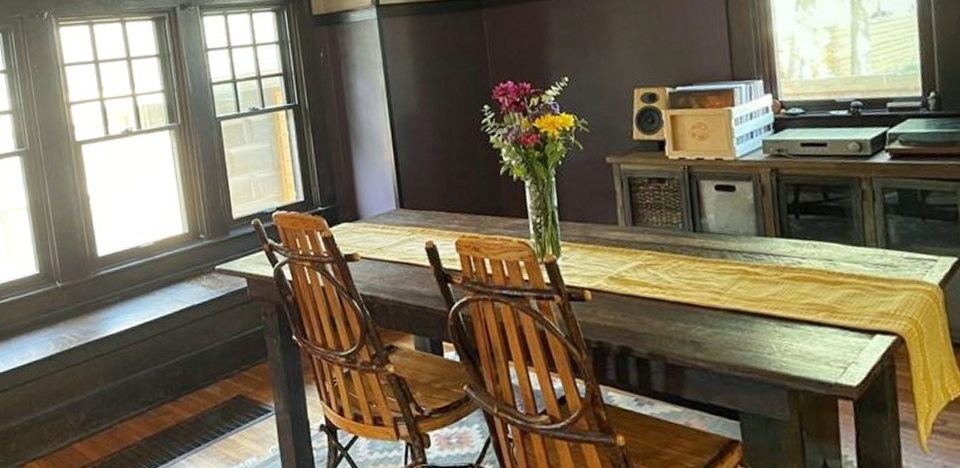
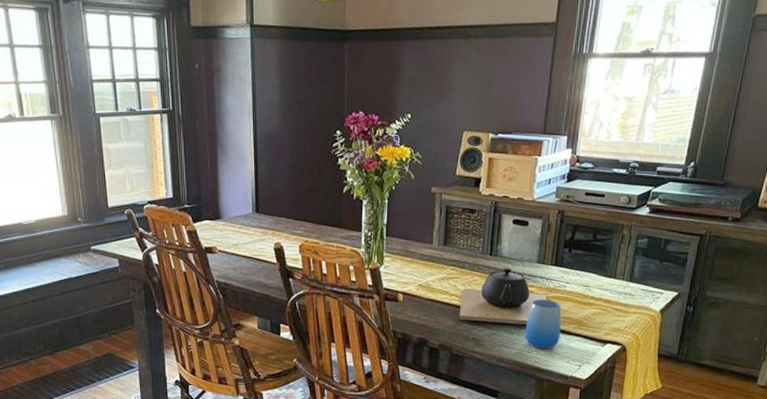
teapot: none [665,245,780,318] -> present [459,267,547,325]
cup: none [758,281,809,349] -> present [524,299,562,349]

